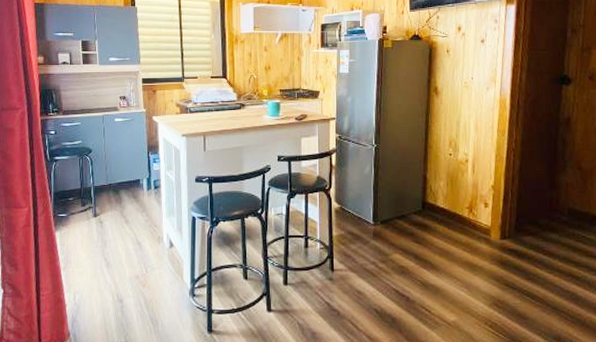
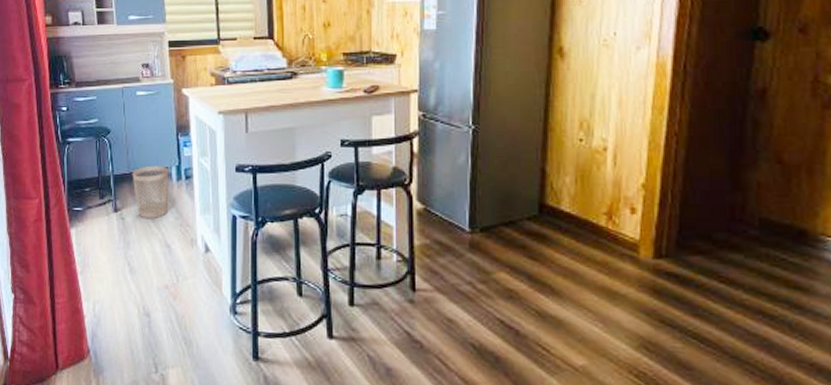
wastebasket: none [109,178,141,222] -> present [132,165,169,219]

